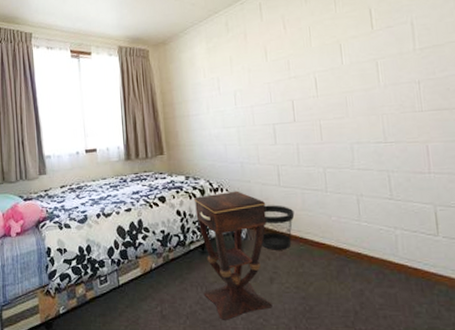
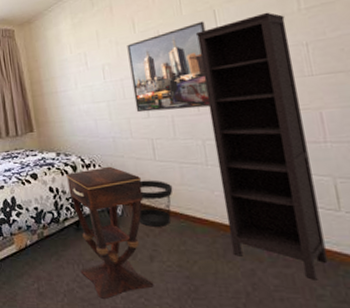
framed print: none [258,54,332,139] -> present [127,21,210,113]
bookcase: none [322,50,426,299] -> present [195,12,328,280]

